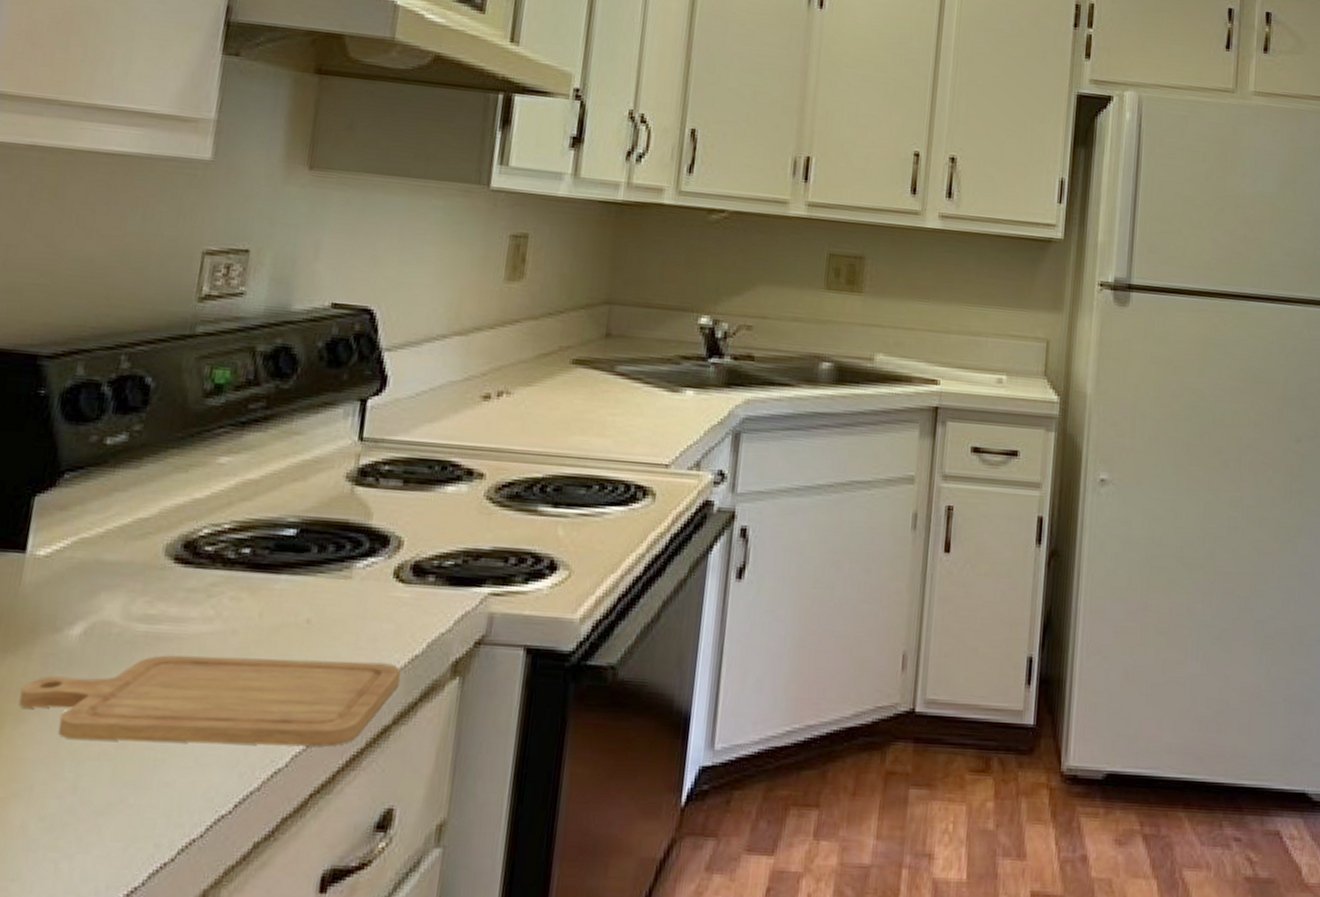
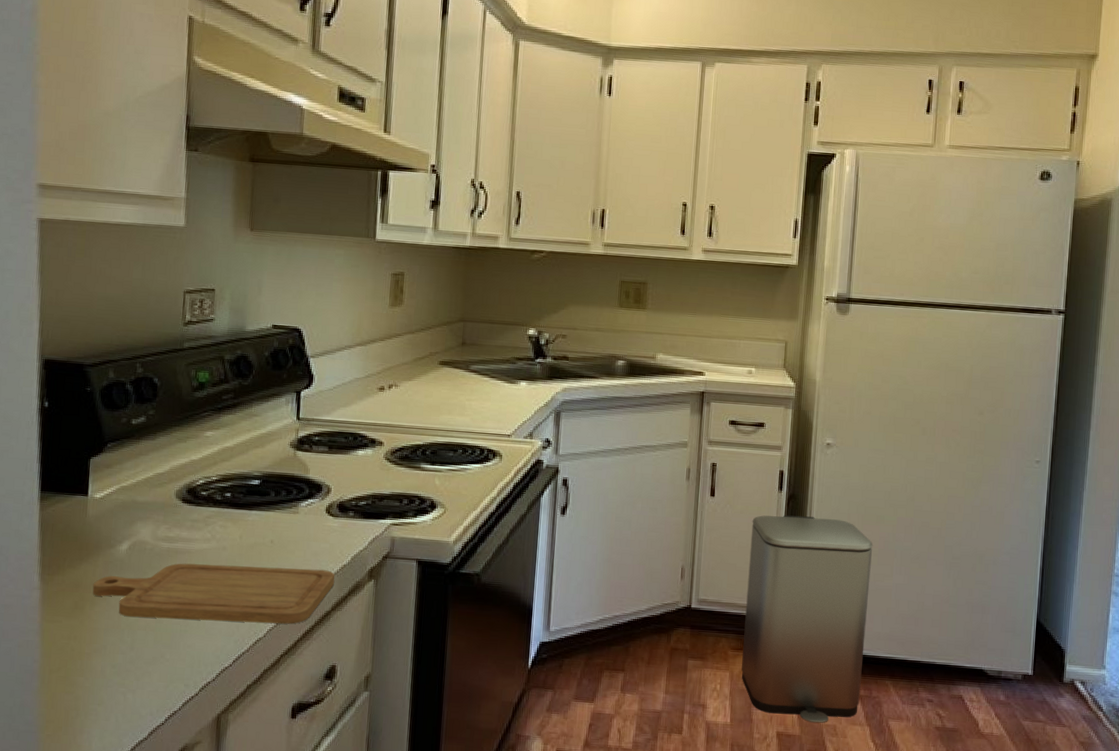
pedal bin: none [983,578,1162,878] -> present [741,515,873,724]

